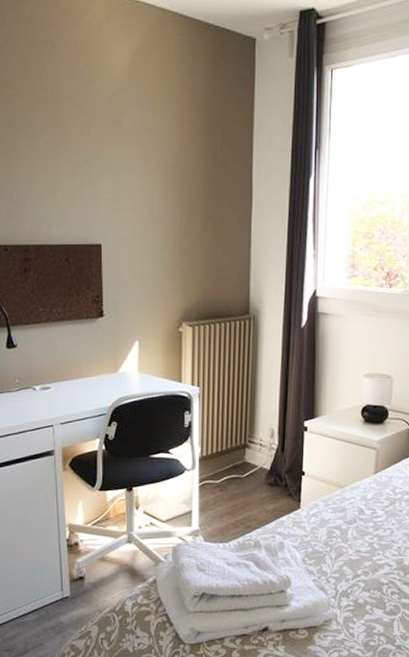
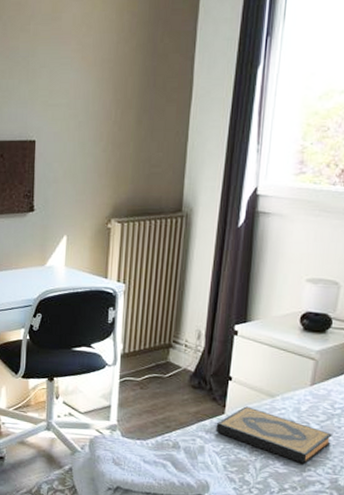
hardback book: none [293,499,395,550] -> present [215,406,332,465]

